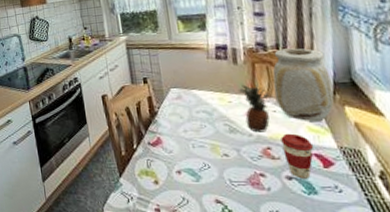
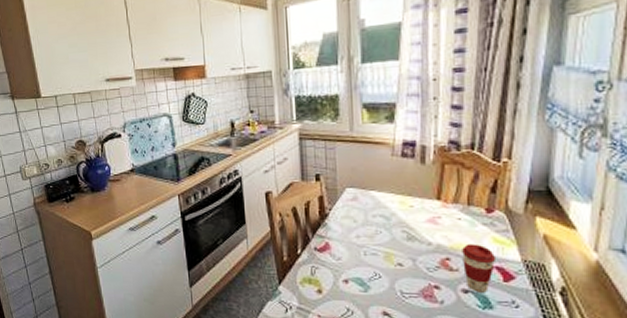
fruit: present [239,83,270,133] -> none [423,187,457,242]
vase: present [272,48,335,122] -> none [462,149,527,233]

